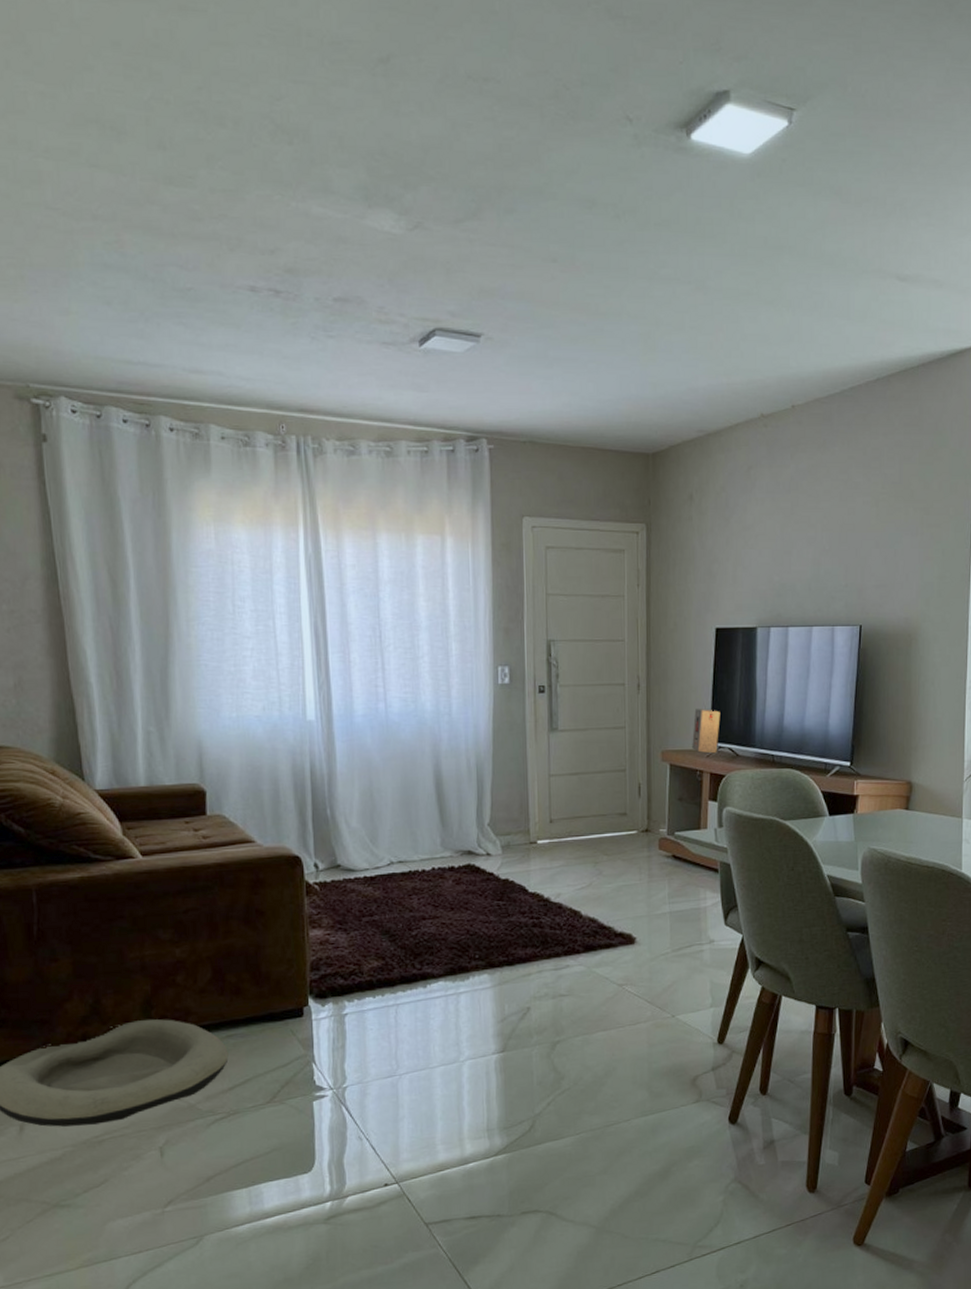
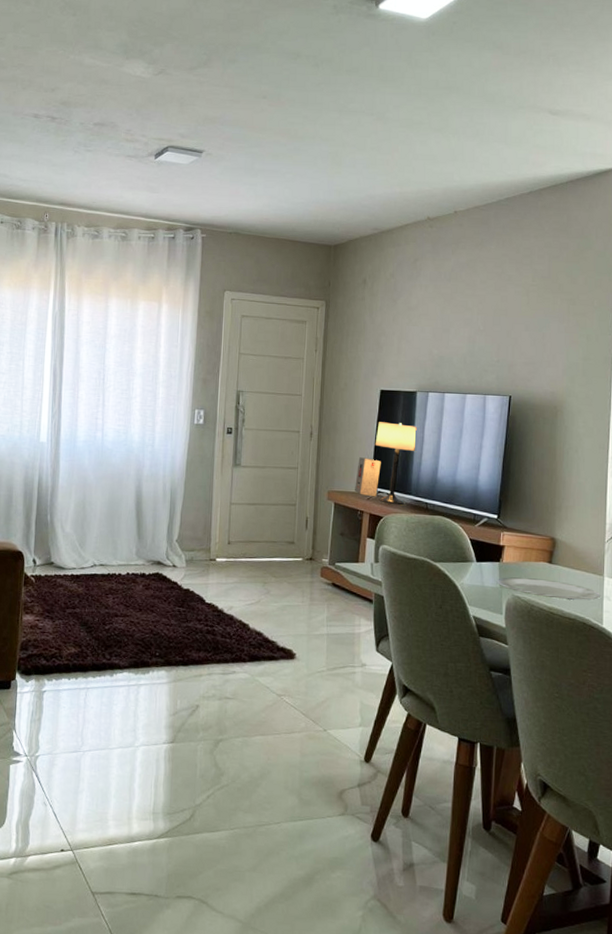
table lamp: none [712,665,761,760] -> present [375,422,419,505]
plate: none [851,827,959,848] -> present [496,577,600,600]

